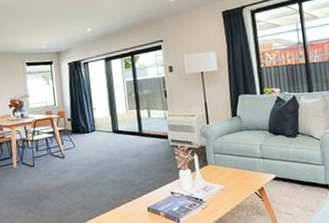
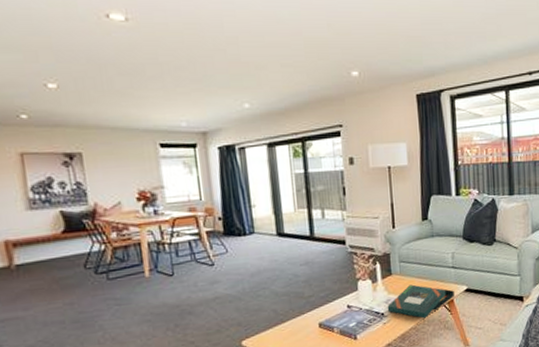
board game: none [205,173,264,205] -> present [387,284,454,319]

